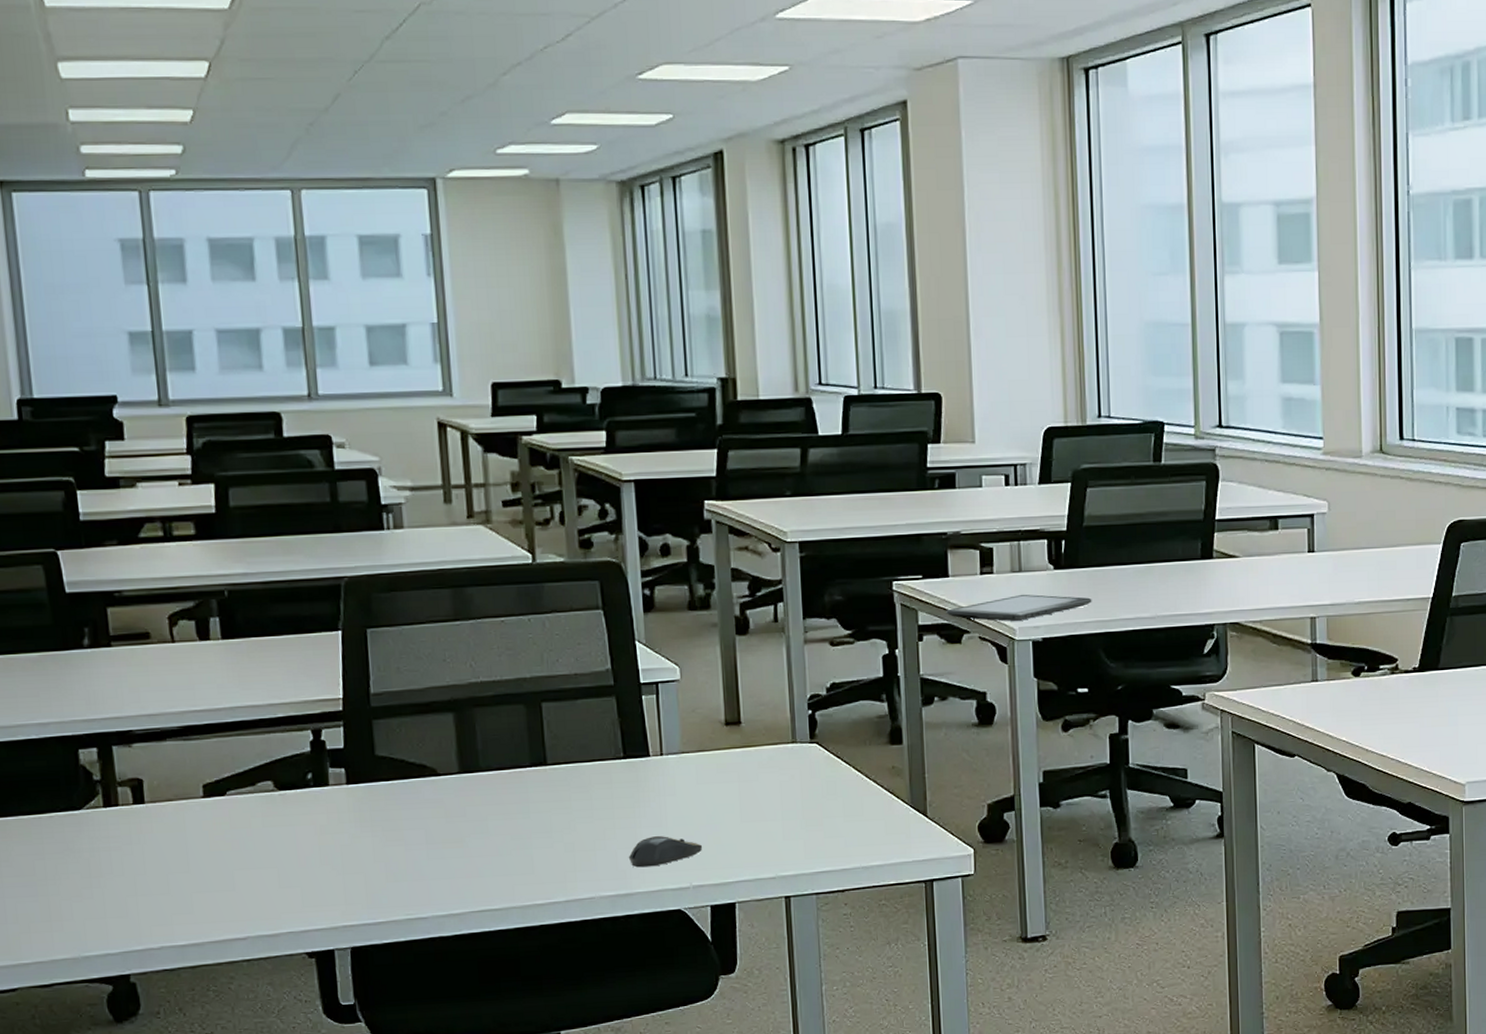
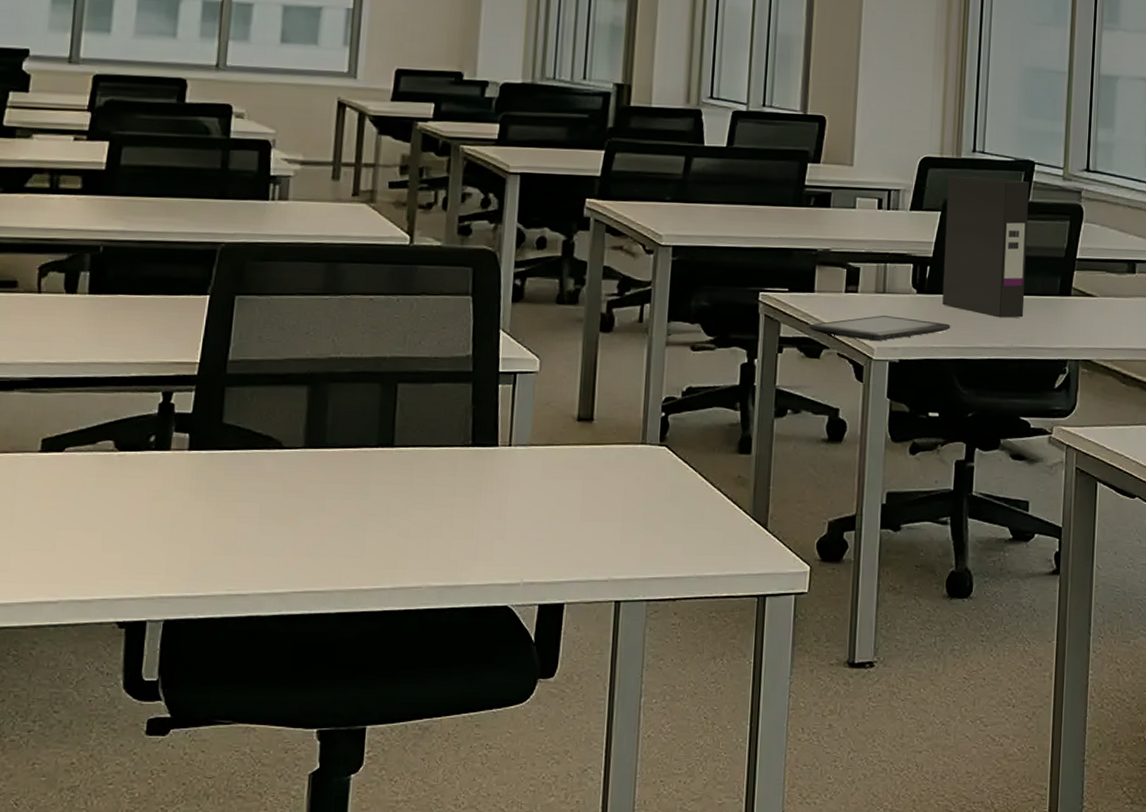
computer mouse: present [628,836,703,868] -> none [462,528,539,560]
binder: none [1075,442,1166,588] -> present [942,175,1029,318]

